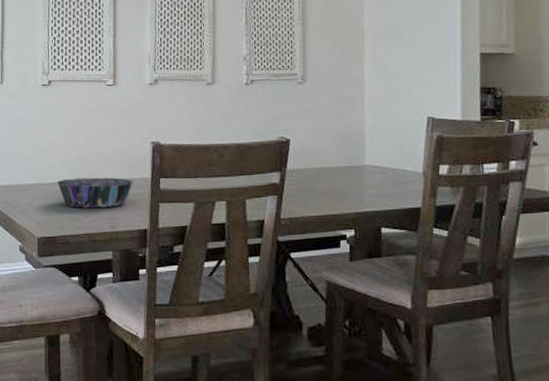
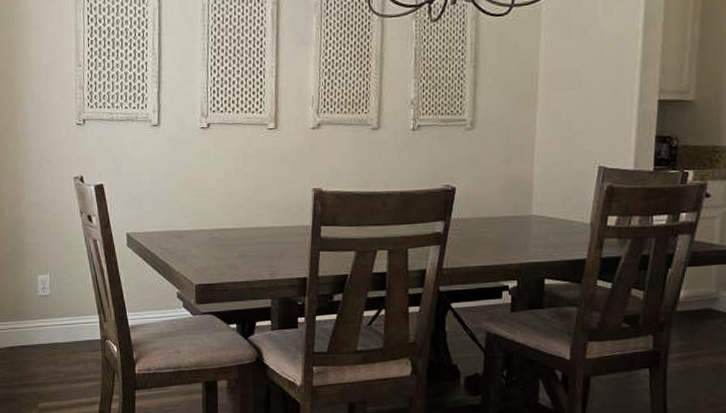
decorative bowl: present [57,177,134,208] -> none [215,224,295,256]

